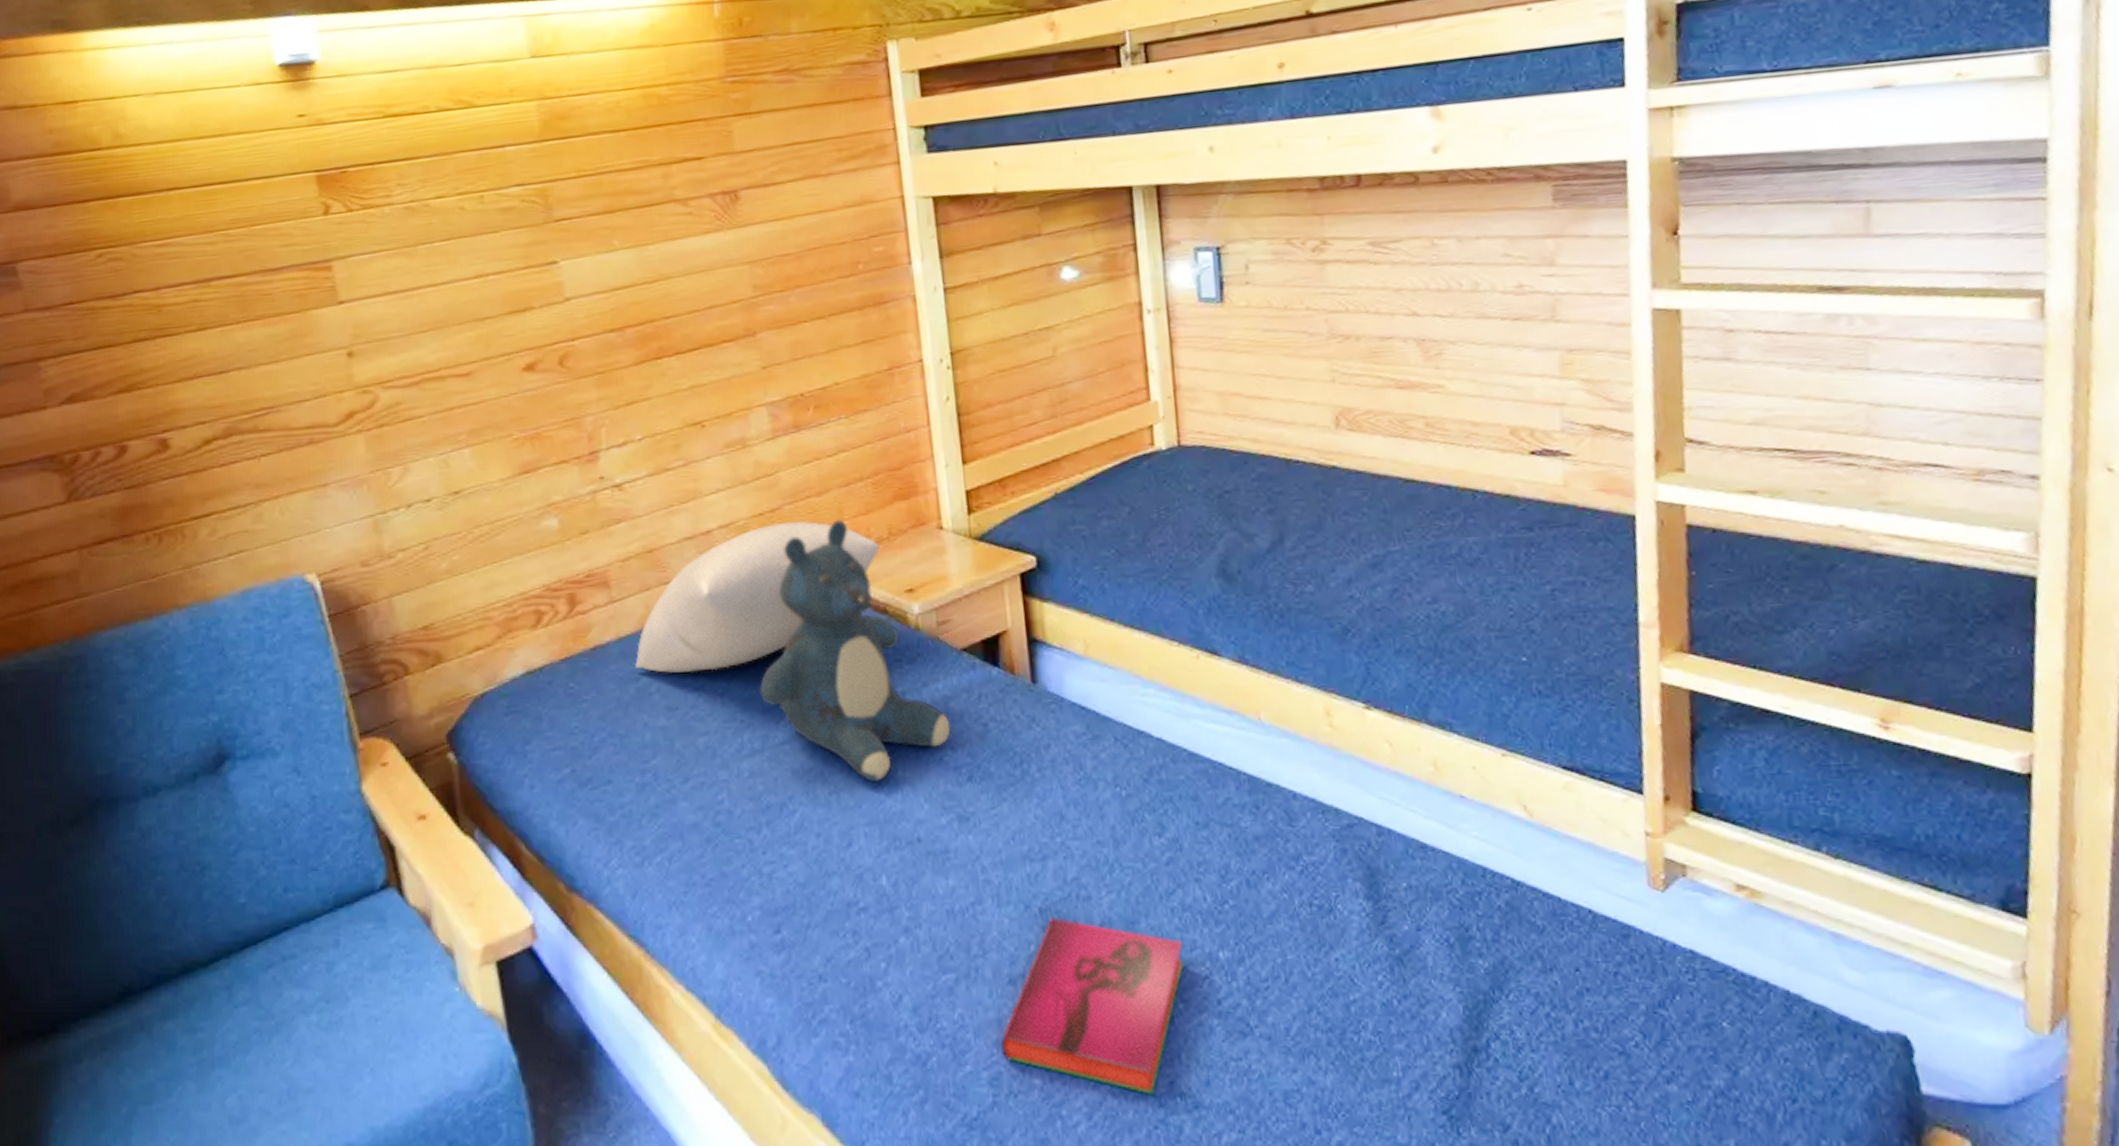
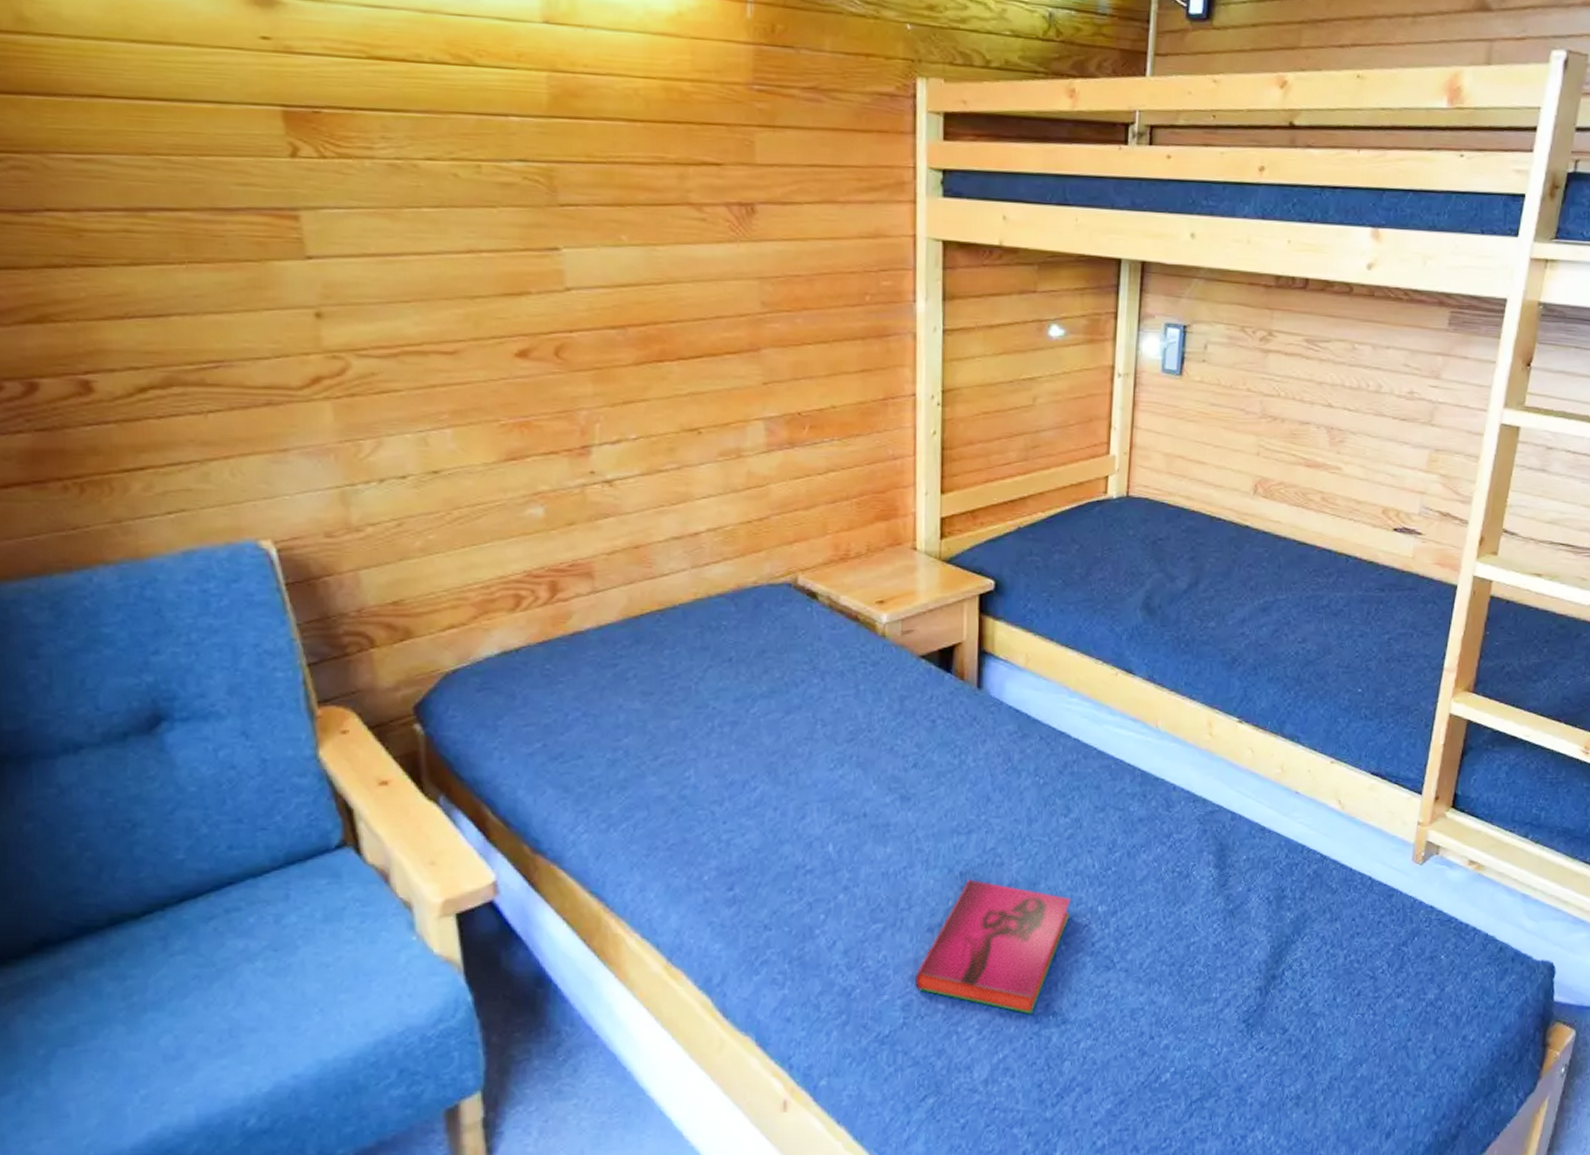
pillow: present [634,521,880,673] -> none [612,532,858,662]
teddy bear: present [759,520,951,783] -> none [732,533,903,766]

